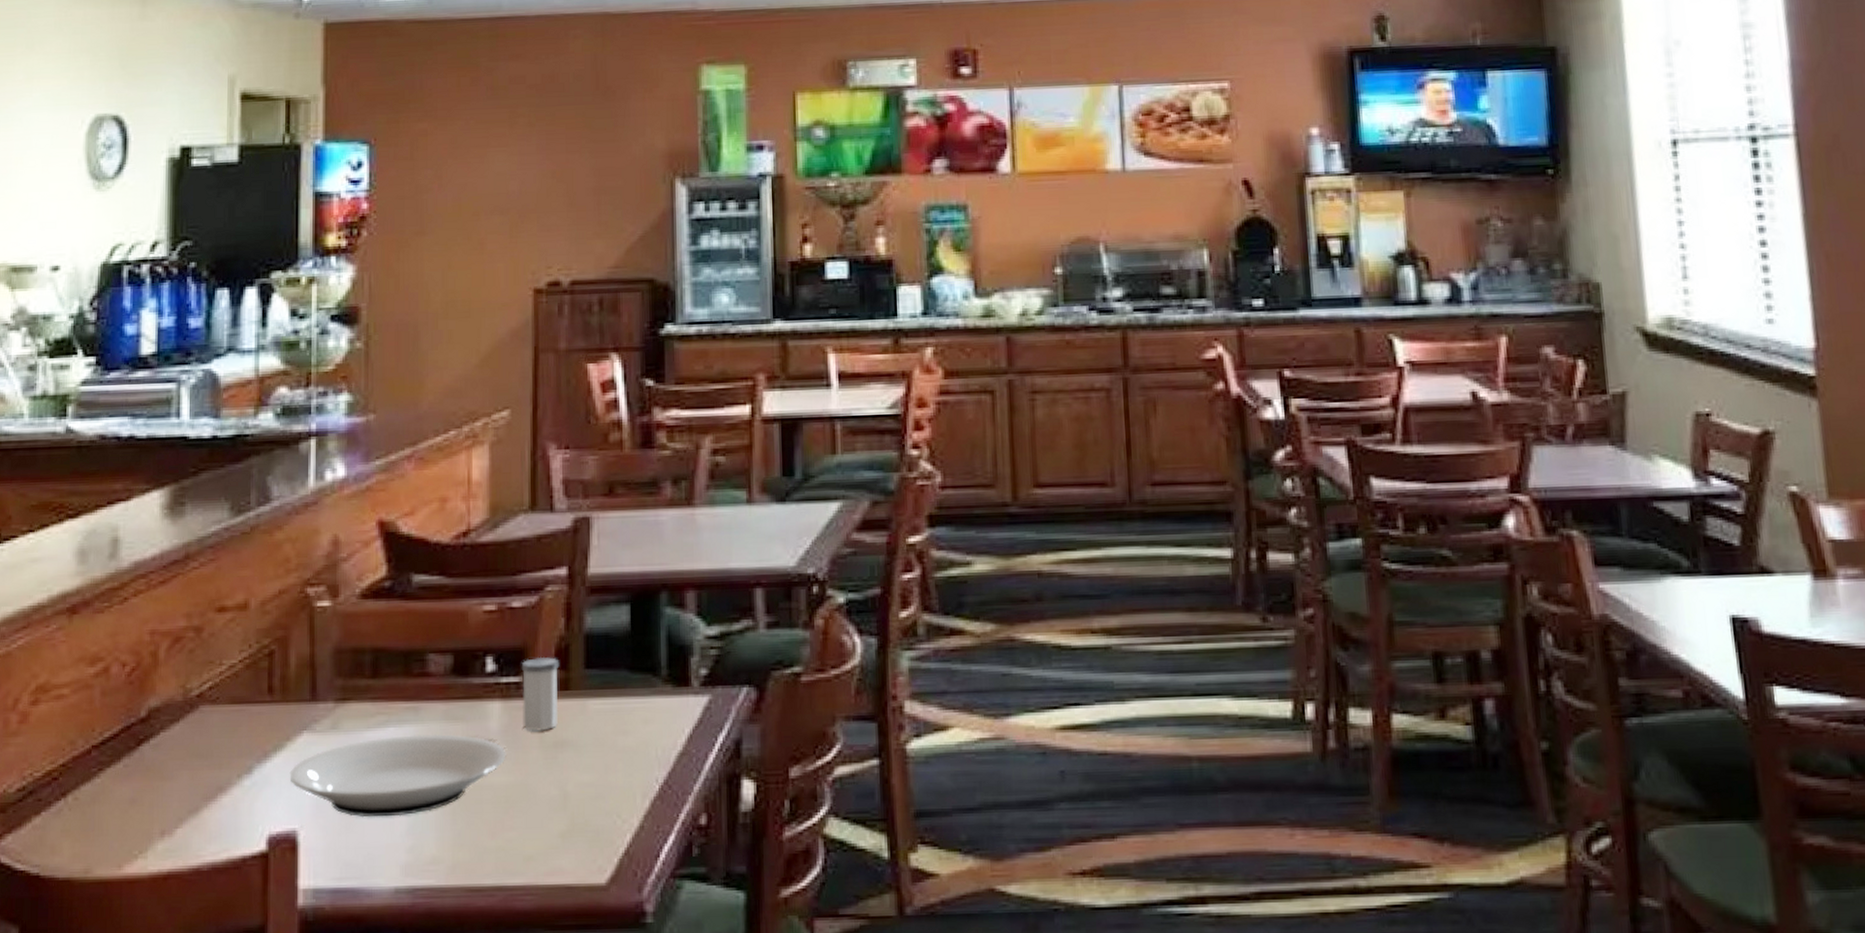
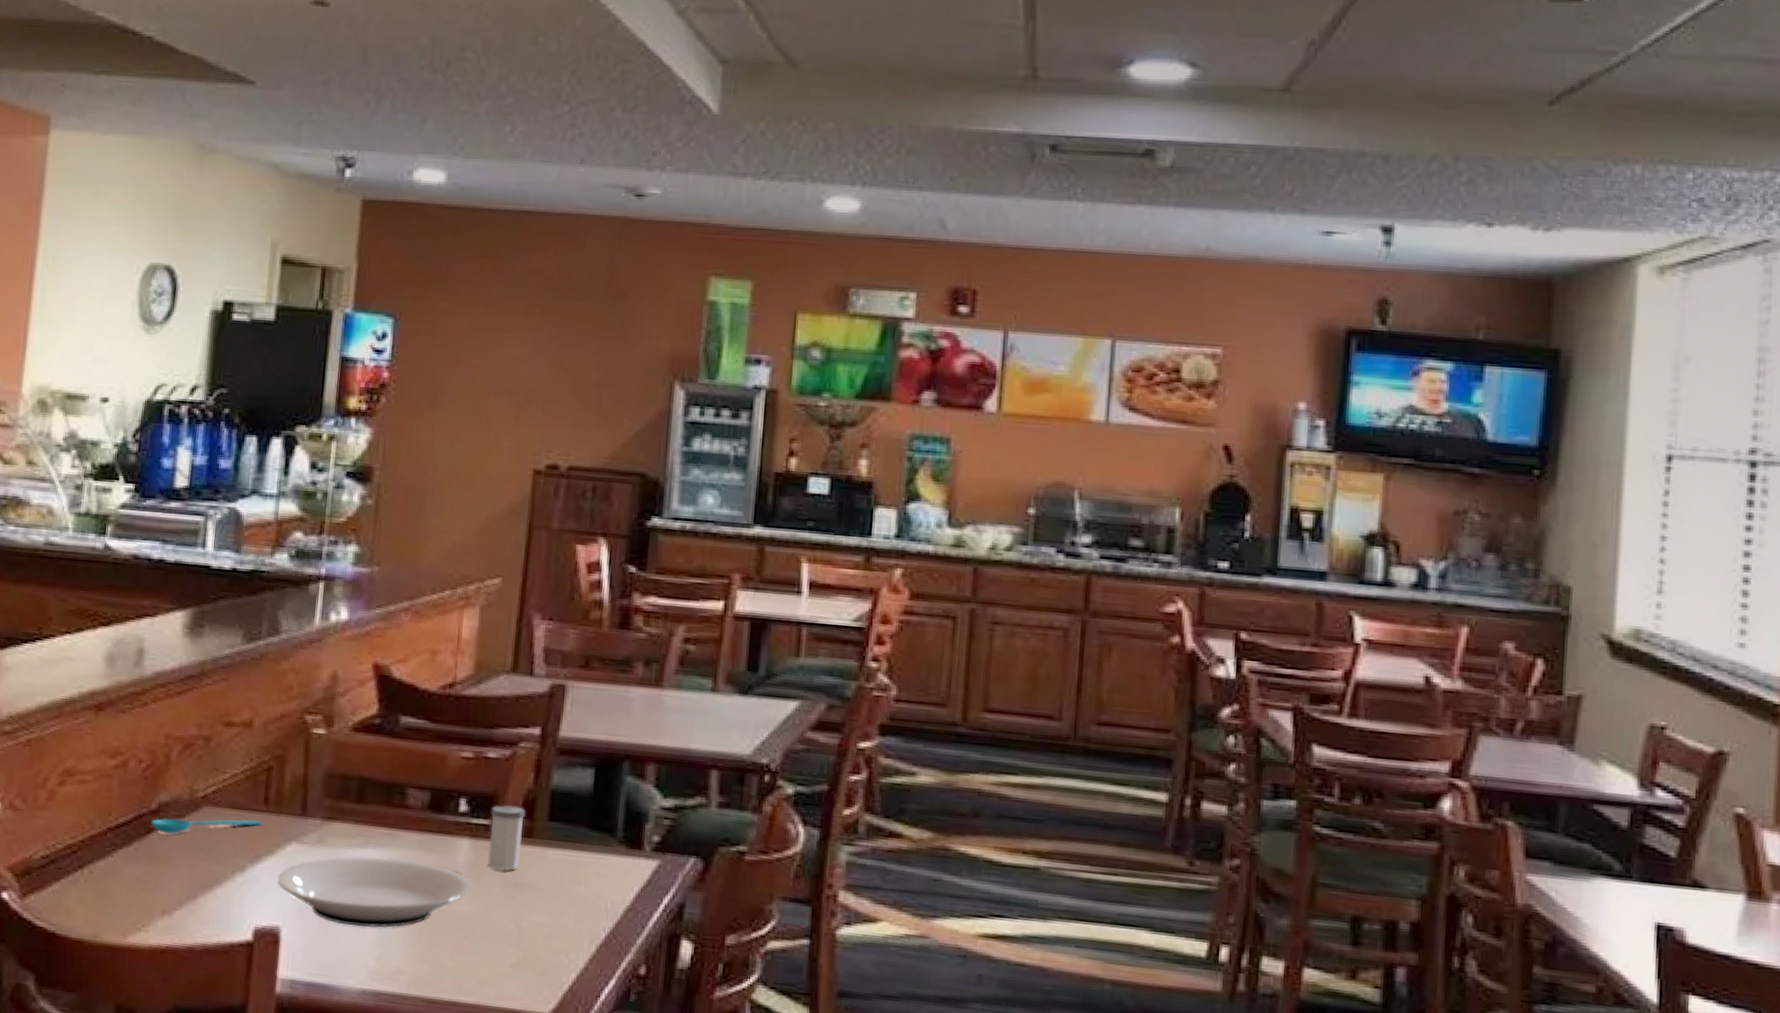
spoon: none [141,713,268,742] -> present [151,818,263,834]

